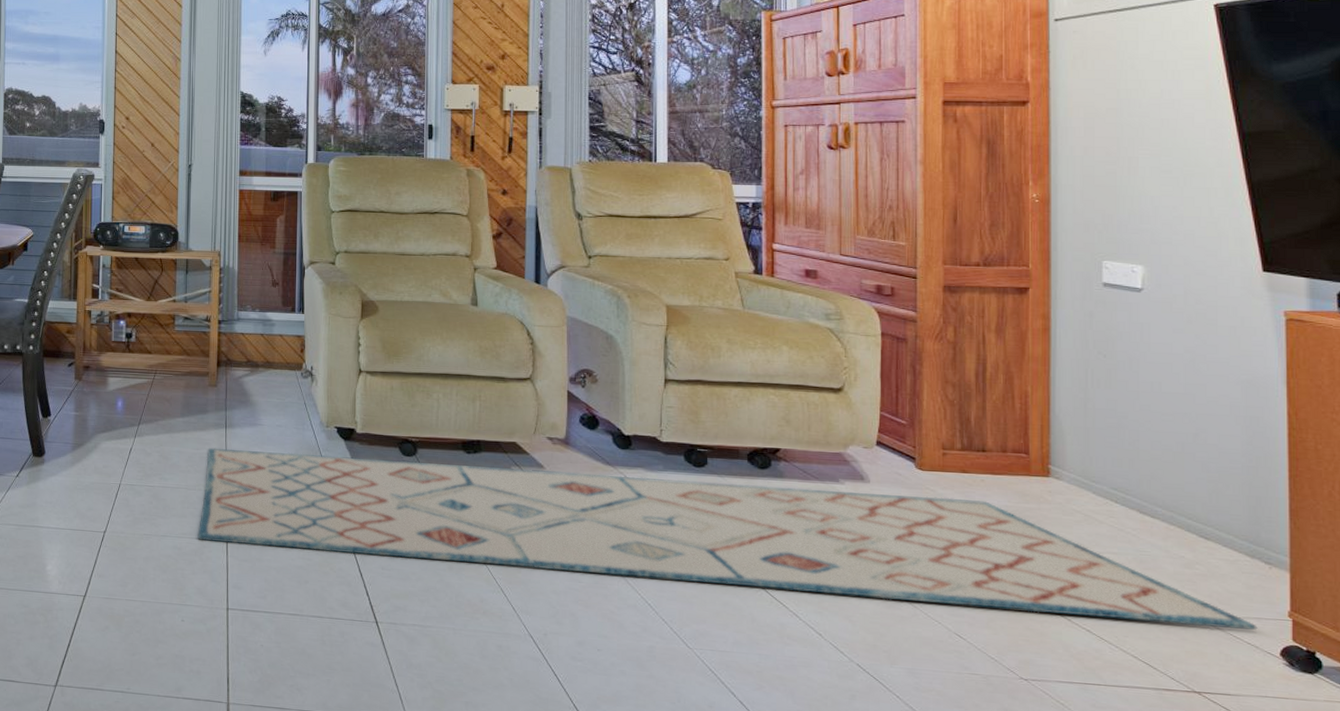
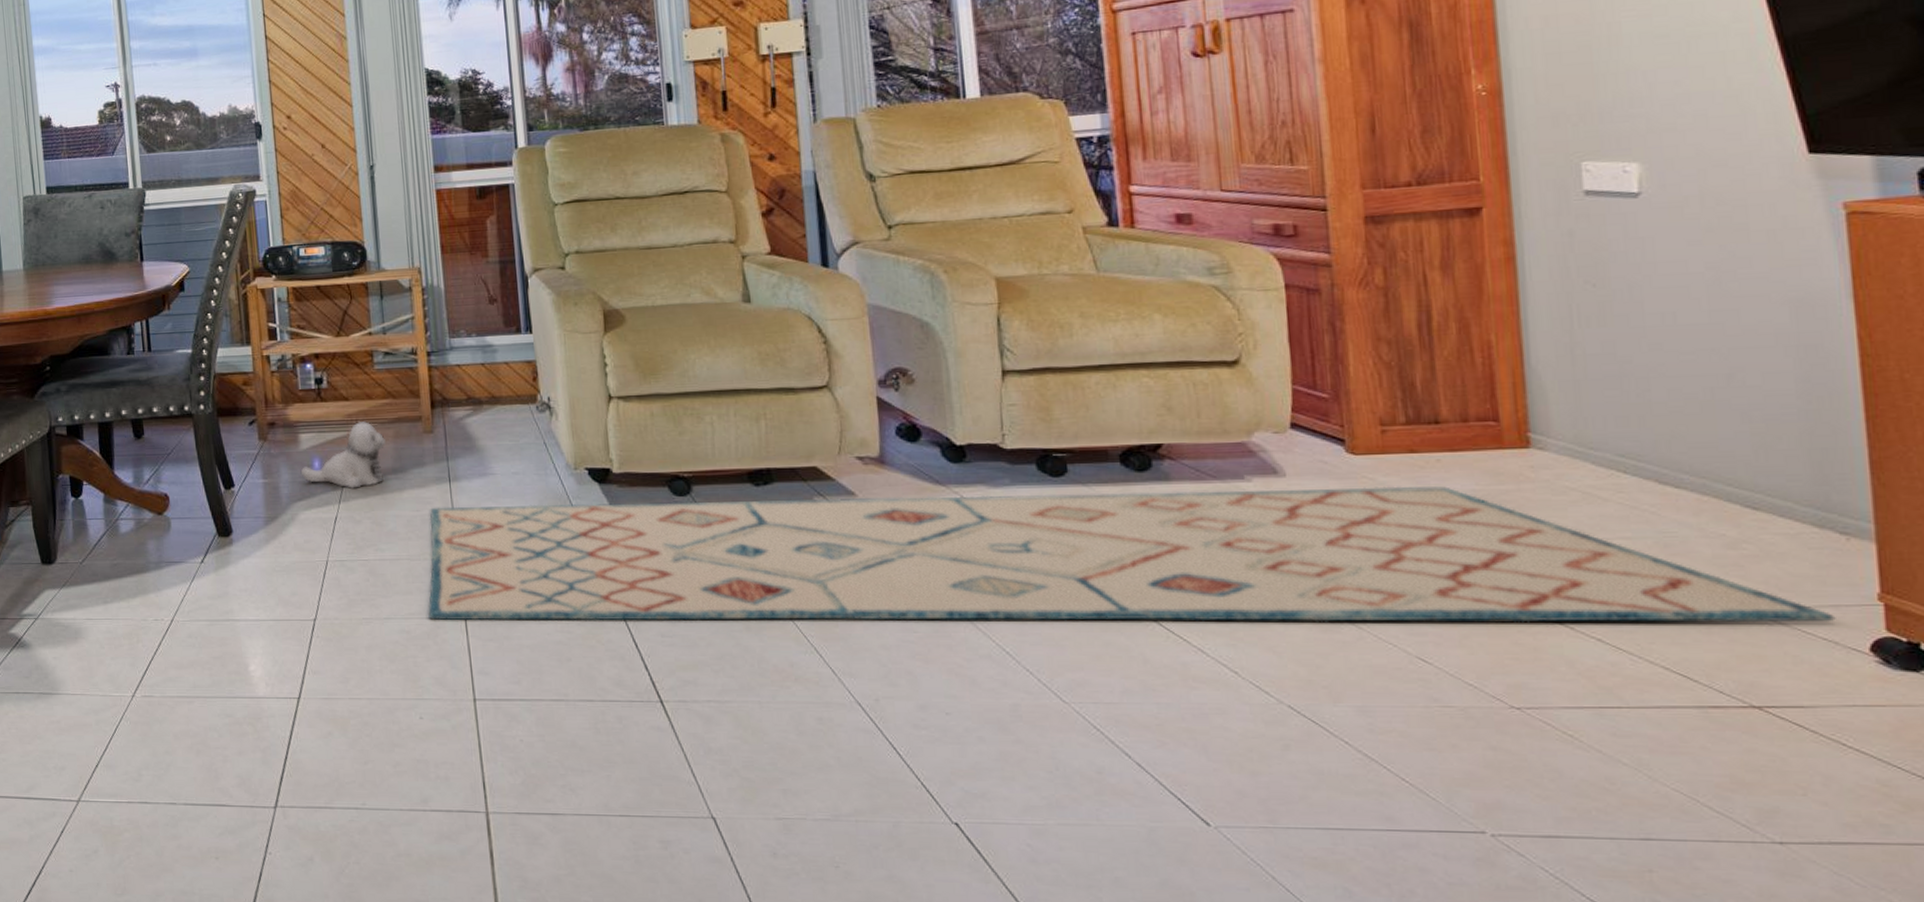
plush toy: none [107,372,178,426] -> present [301,422,386,488]

